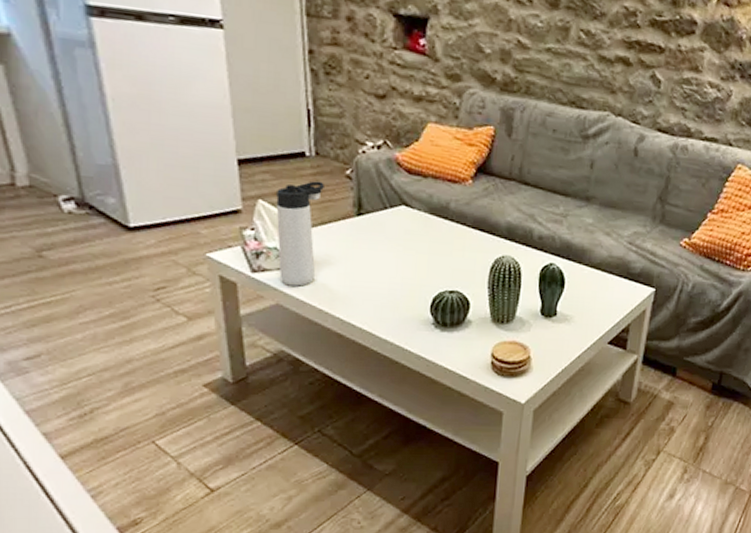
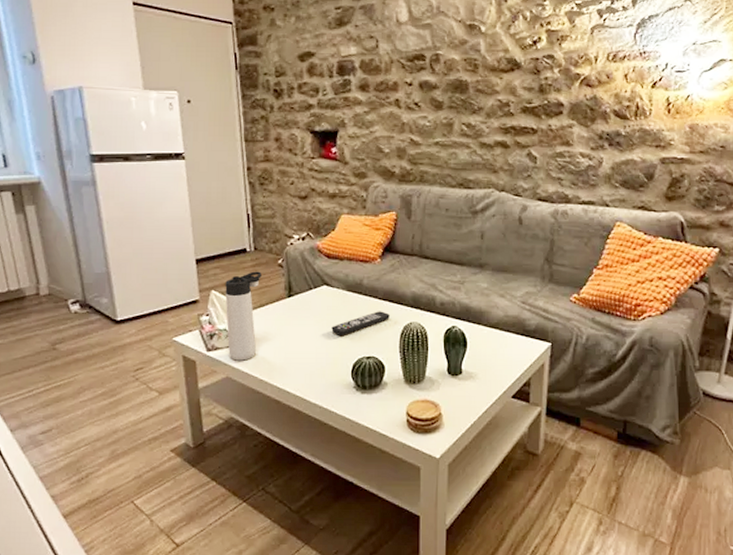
remote control: none [409,240,479,265] -> present [331,311,390,335]

